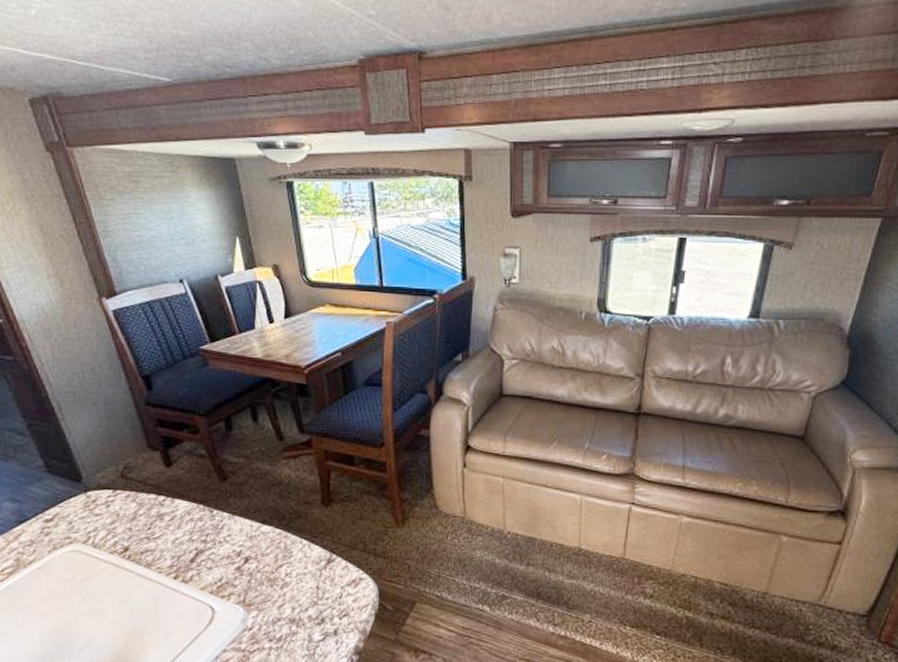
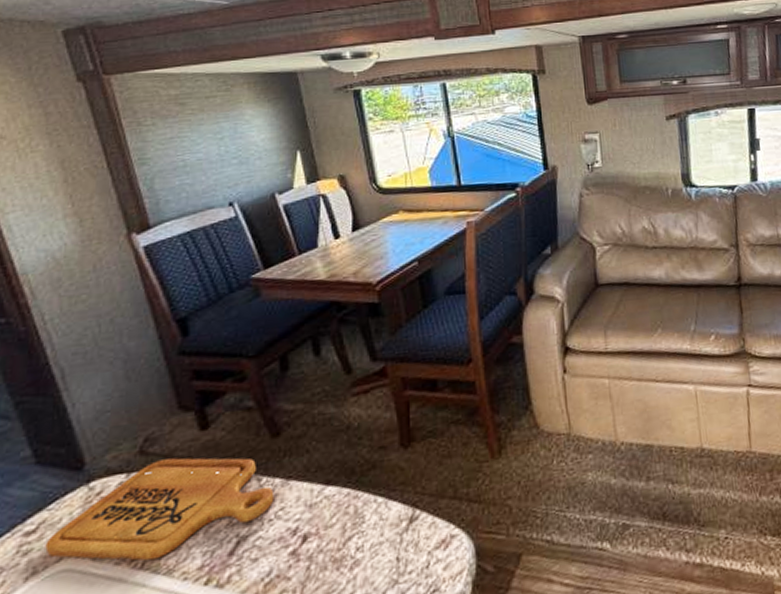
cutting board: none [60,484,223,555] -> present [45,458,275,561]

